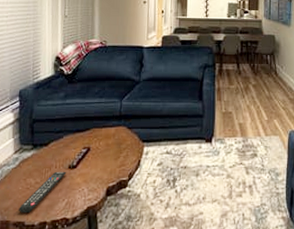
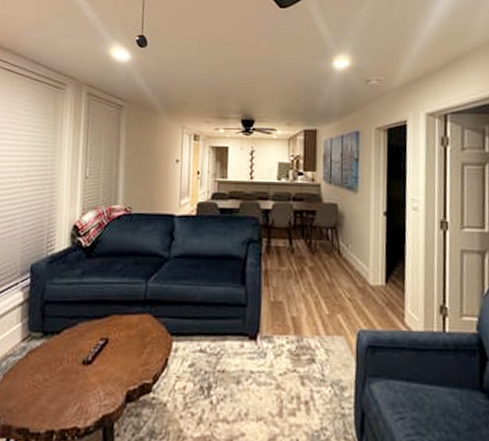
remote control: present [19,171,67,212] -> none [23,366,80,417]

